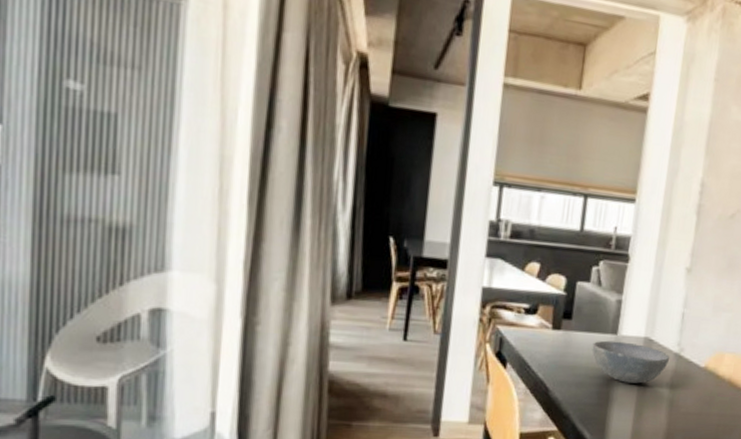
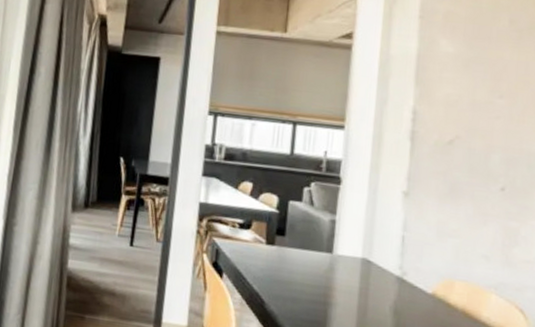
bowl: present [592,340,670,384] -> none [307,258,392,305]

